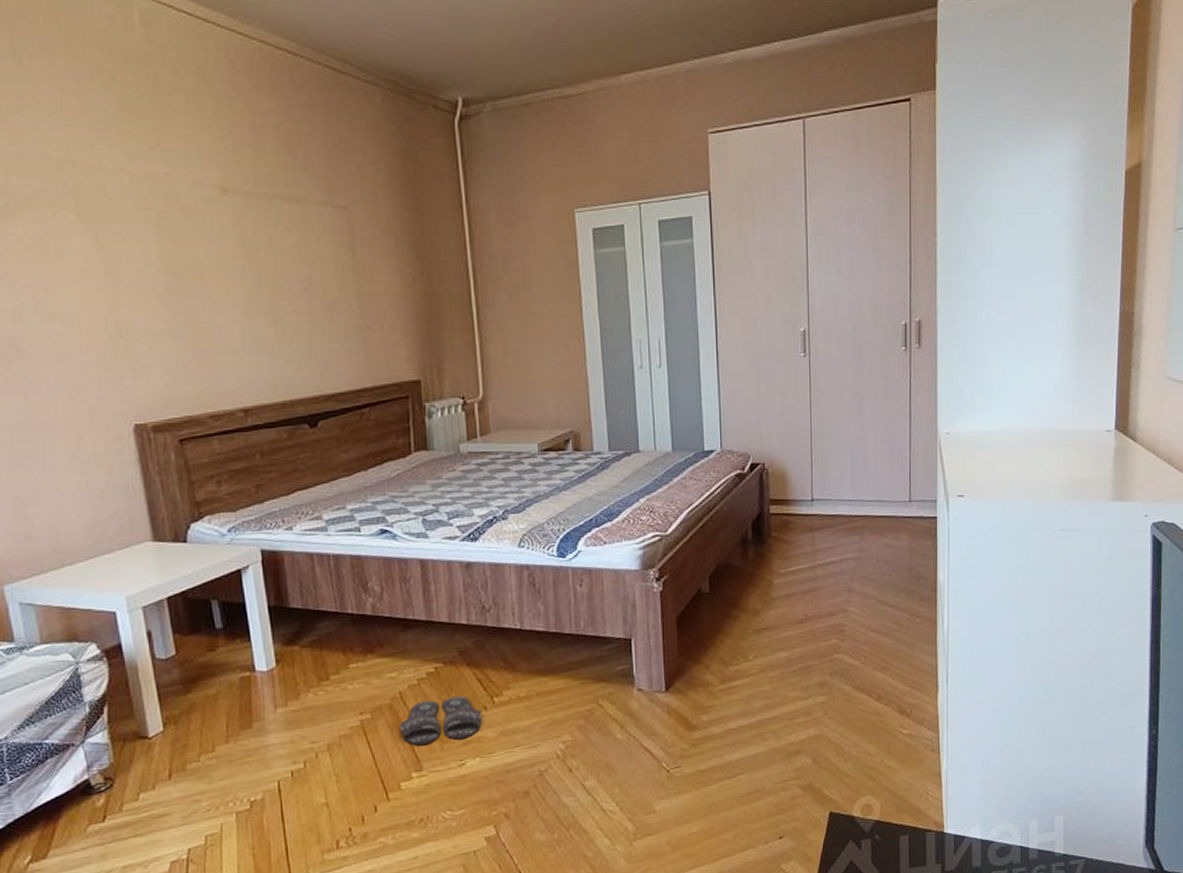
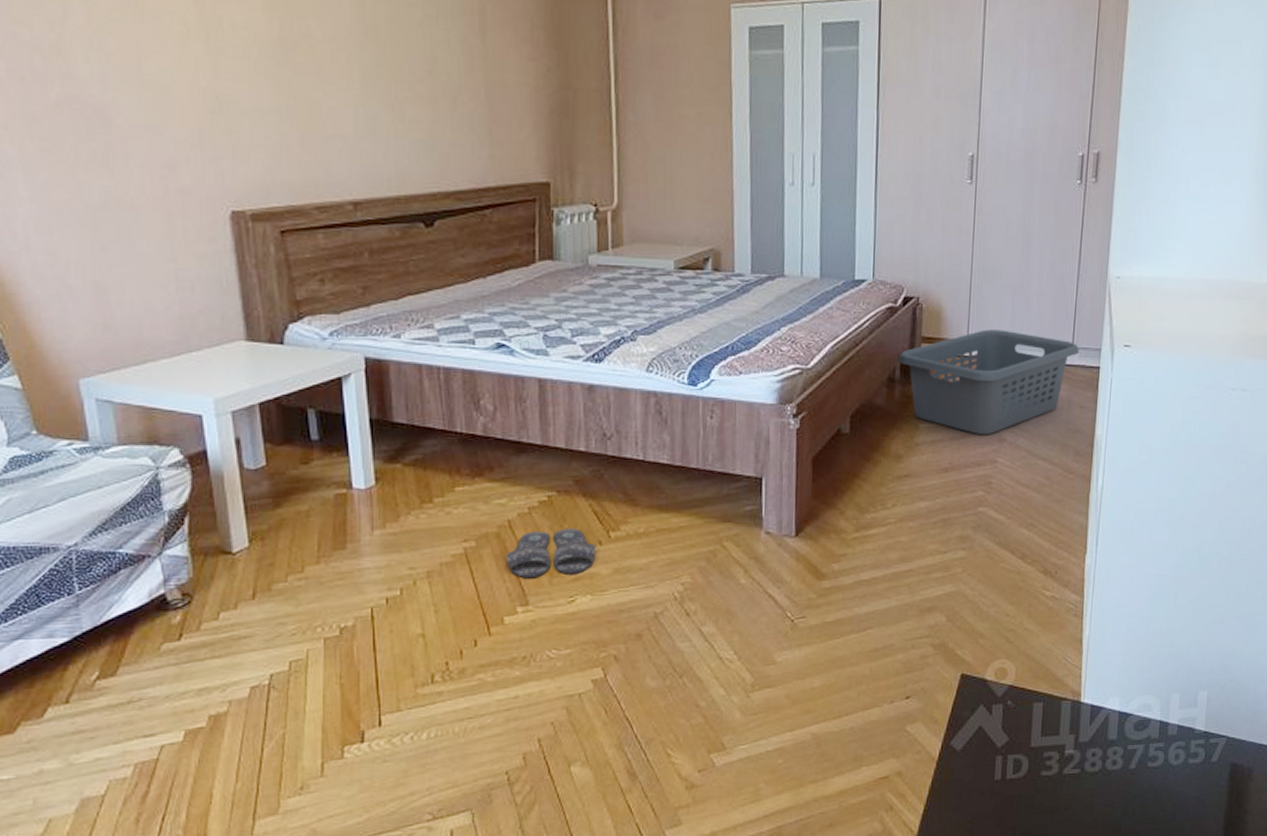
laundry basket: none [749,488,917,587] -> present [897,329,1080,435]

